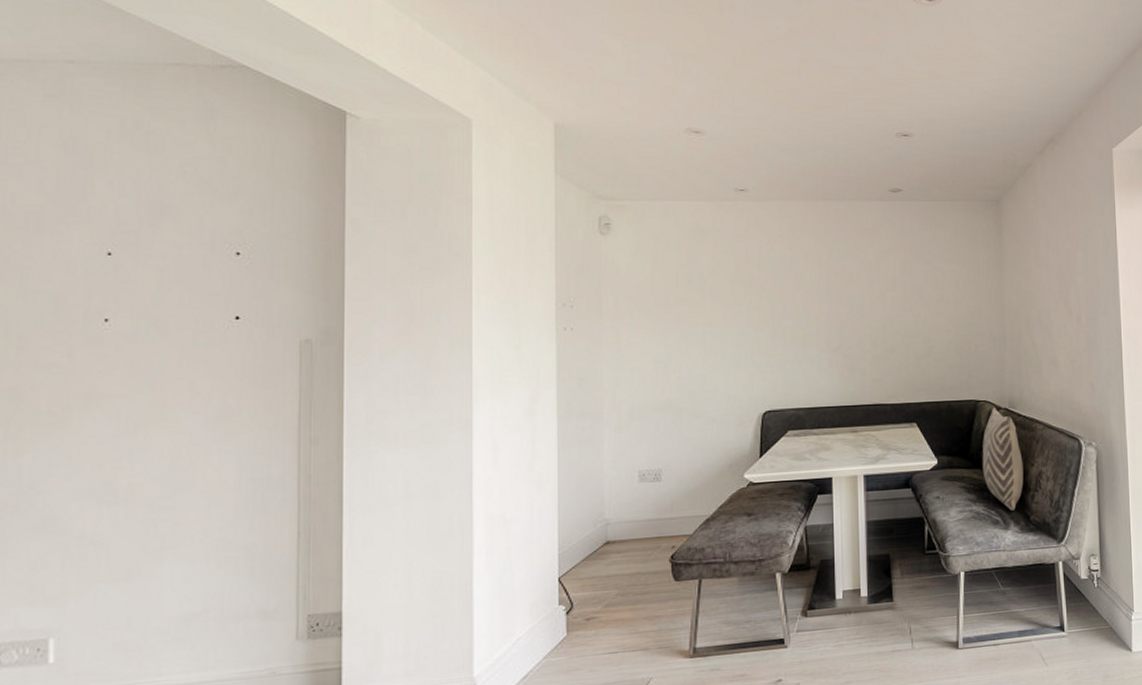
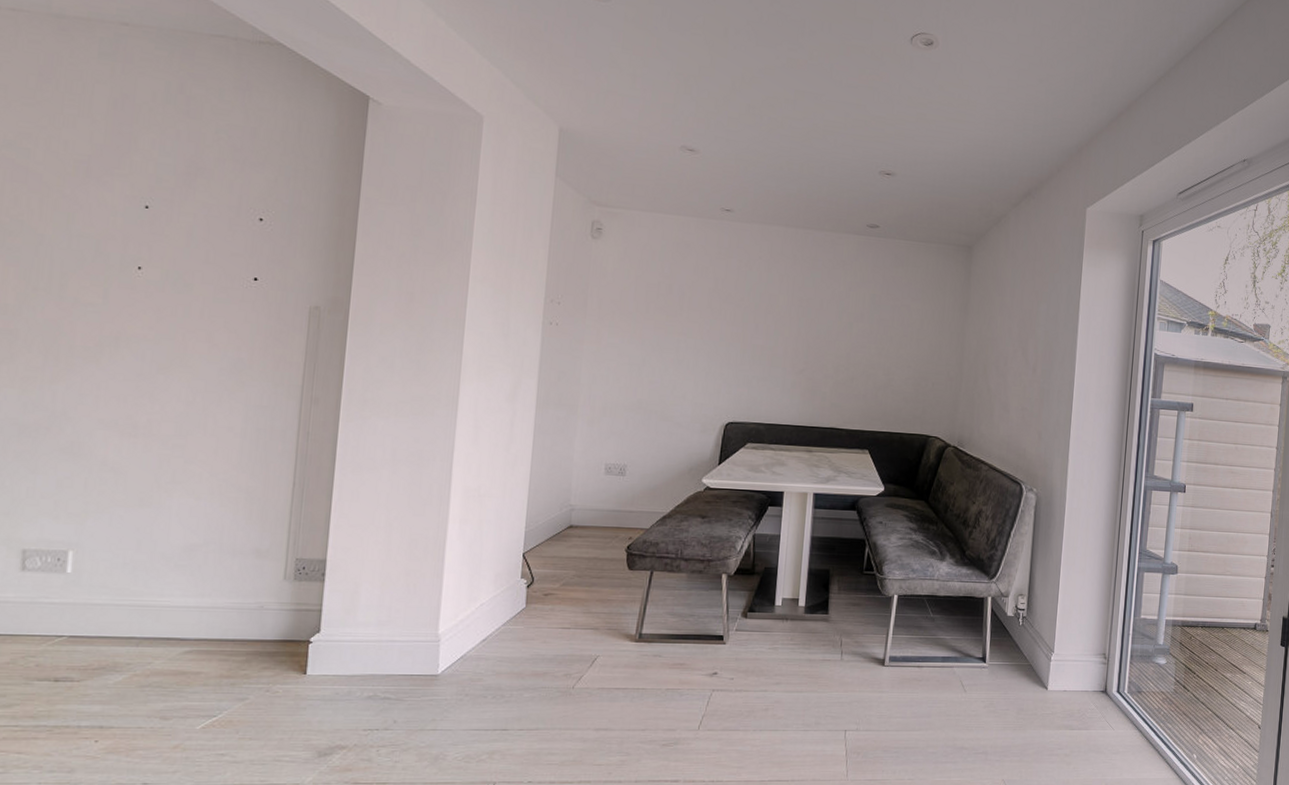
pillow: present [982,406,1024,511] -> none [925,443,965,543]

